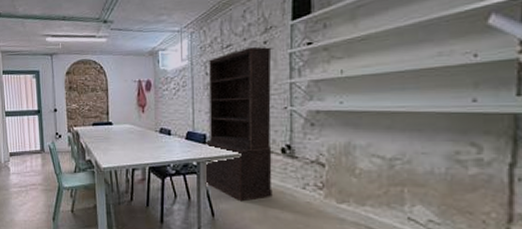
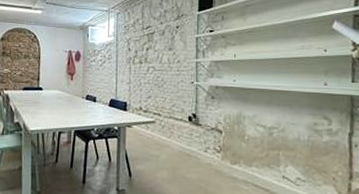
bookcase: present [205,46,273,202] -> none [124,29,183,163]

